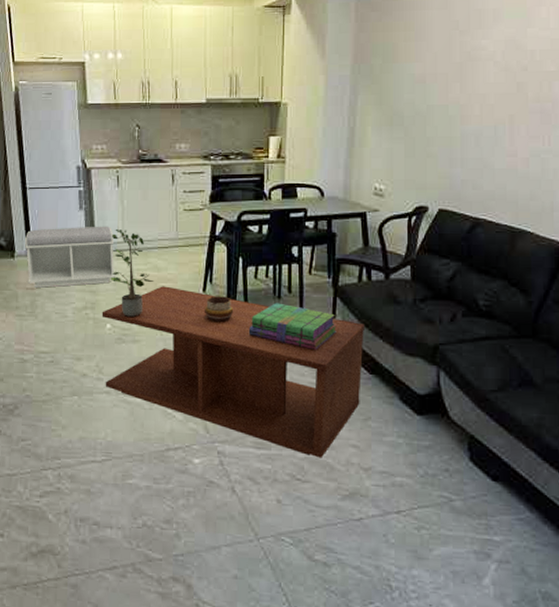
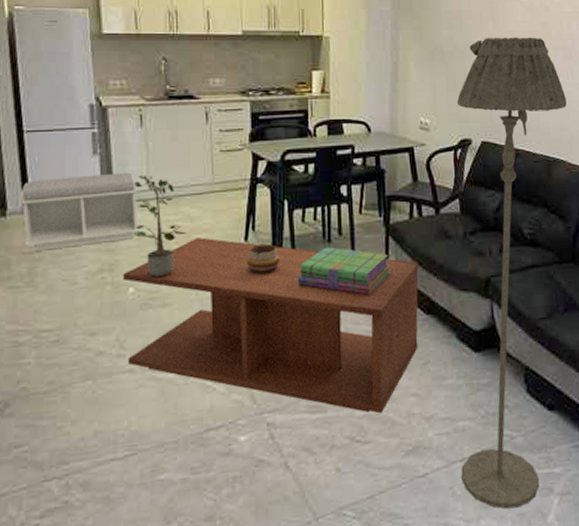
floor lamp: none [396,100,540,566] -> present [456,37,567,509]

